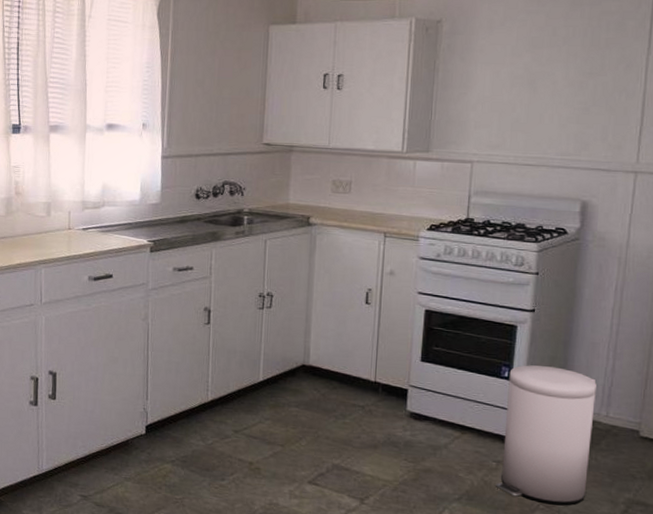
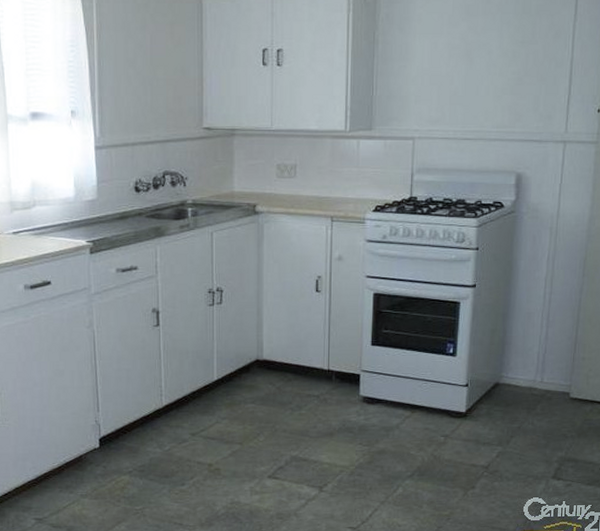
pedal bin: present [495,365,597,506] -> none [443,339,532,471]

